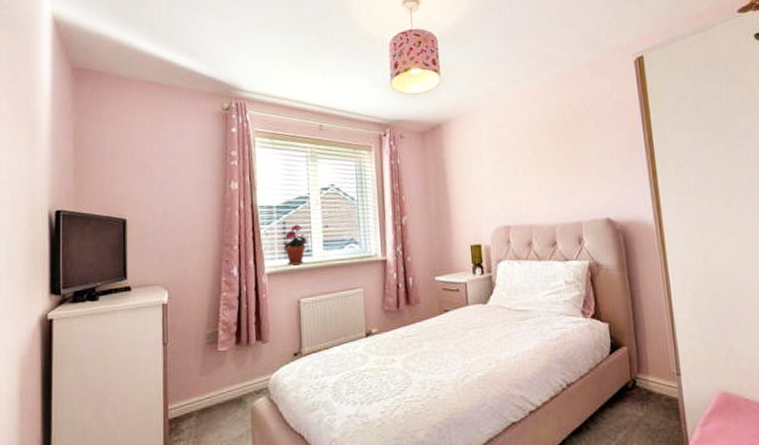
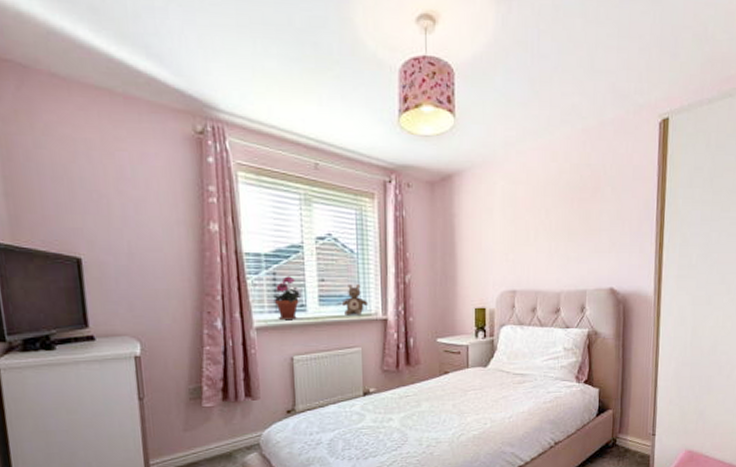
stuffed bear: none [344,228,369,260] -> present [341,284,368,317]

